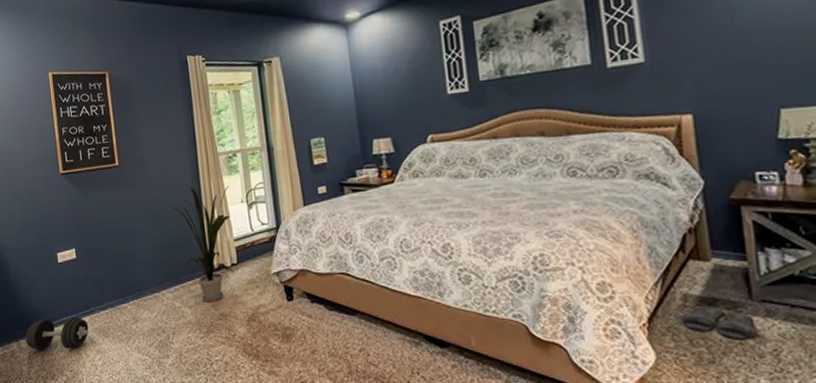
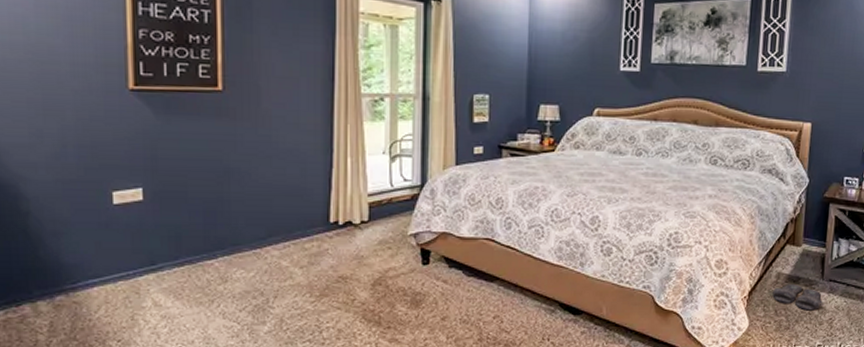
dumbbell: present [25,317,89,351] -> none [47,273,153,315]
house plant: present [170,185,230,303] -> none [290,126,370,263]

